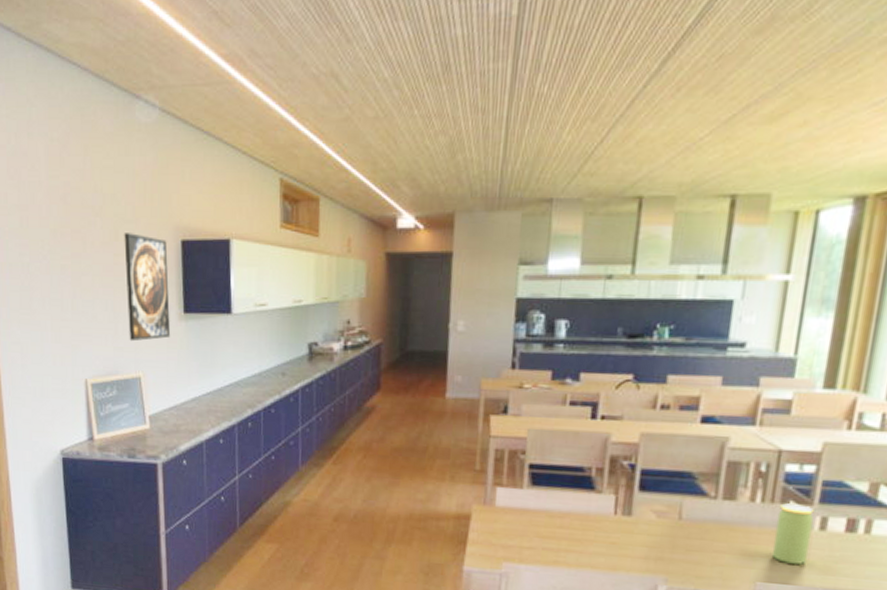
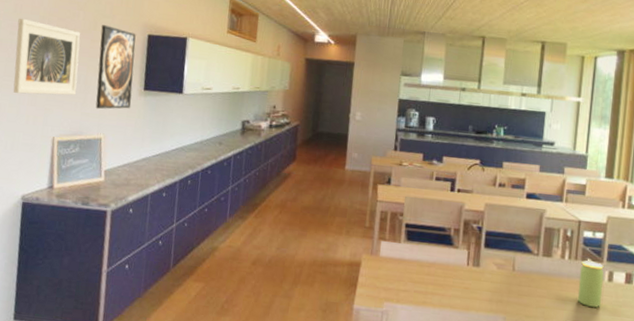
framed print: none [26,234,105,329] -> present [13,18,81,95]

